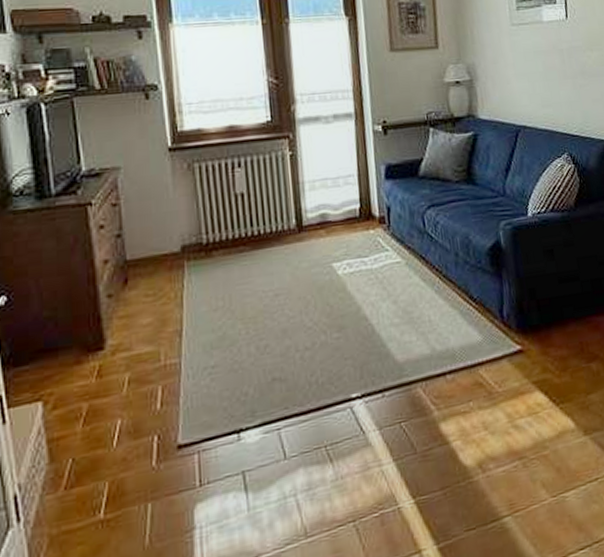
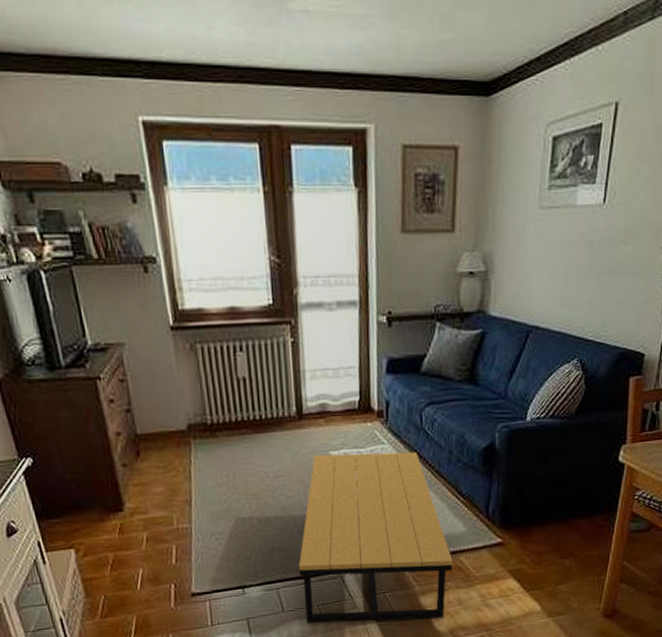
coffee table: none [302,256,473,471] -> present [299,451,453,623]

